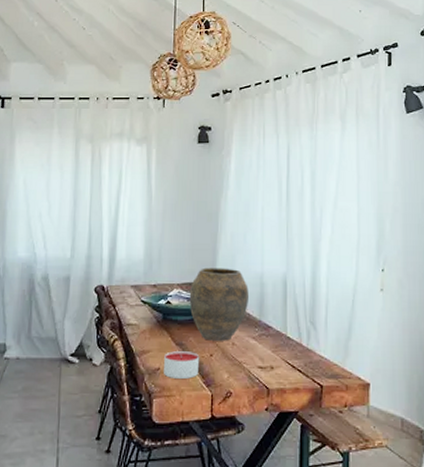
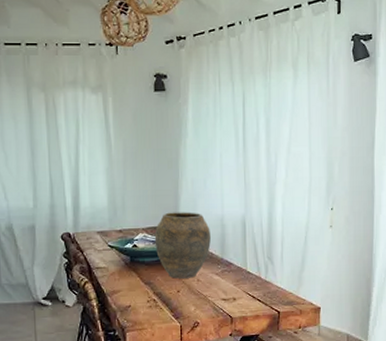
candle: present [164,351,200,379] -> none [134,289,168,314]

